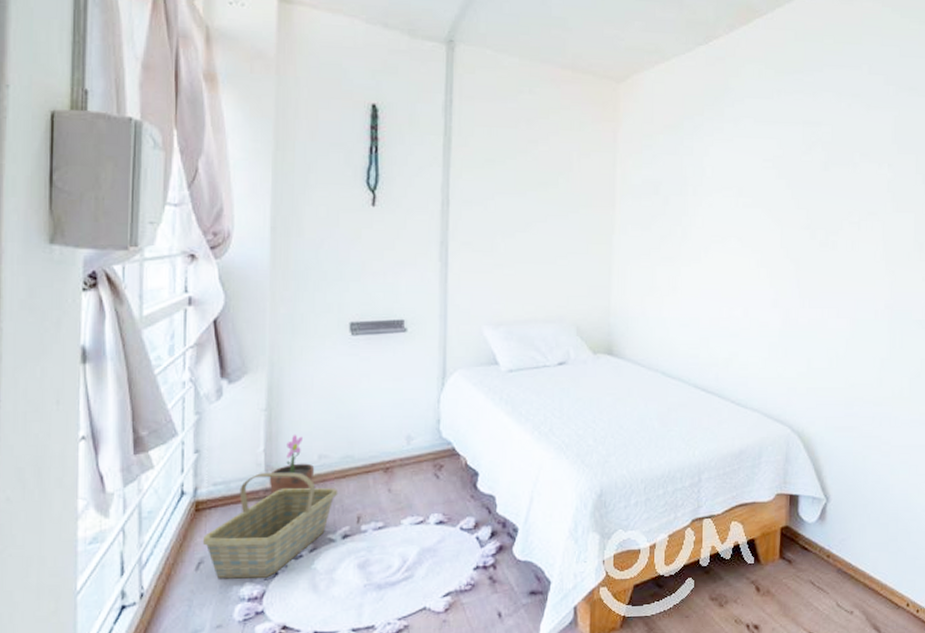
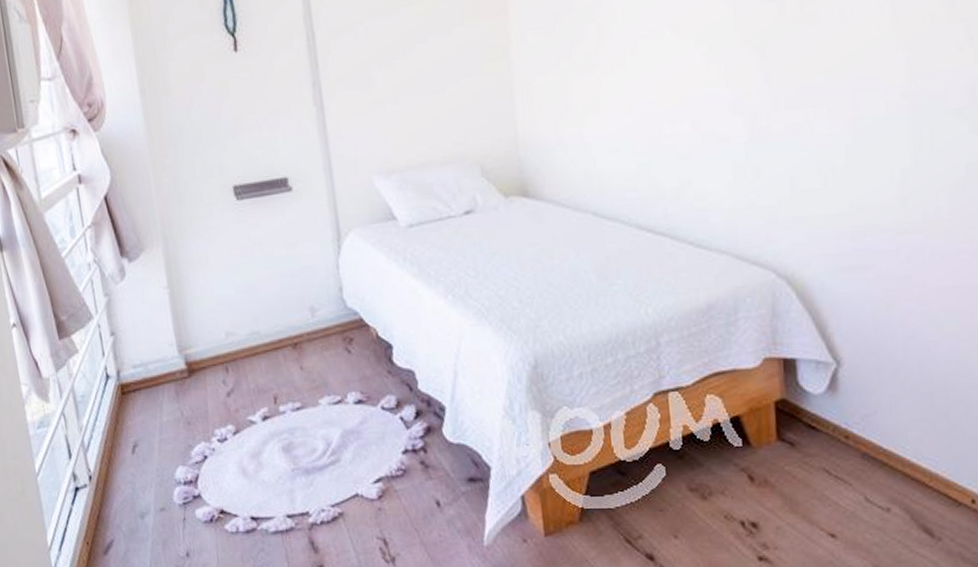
basket: present [203,472,338,579] -> none [133,352,251,463]
flowerpot: present [269,434,315,493] -> none [182,311,225,374]

